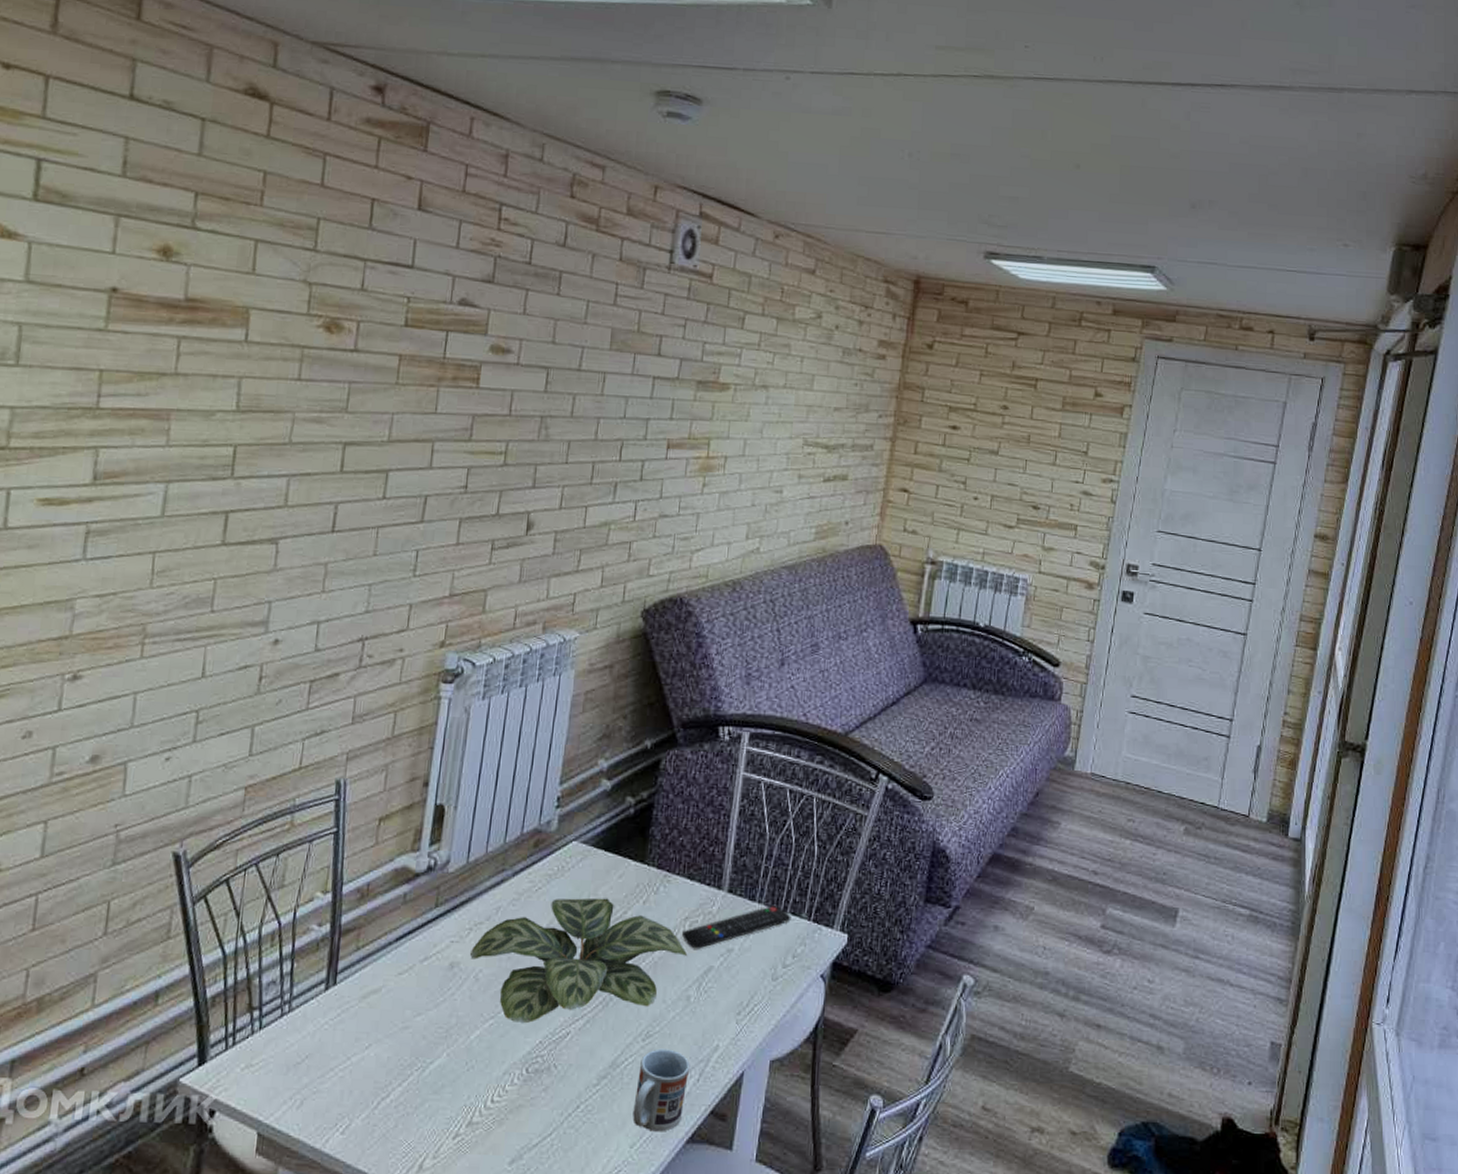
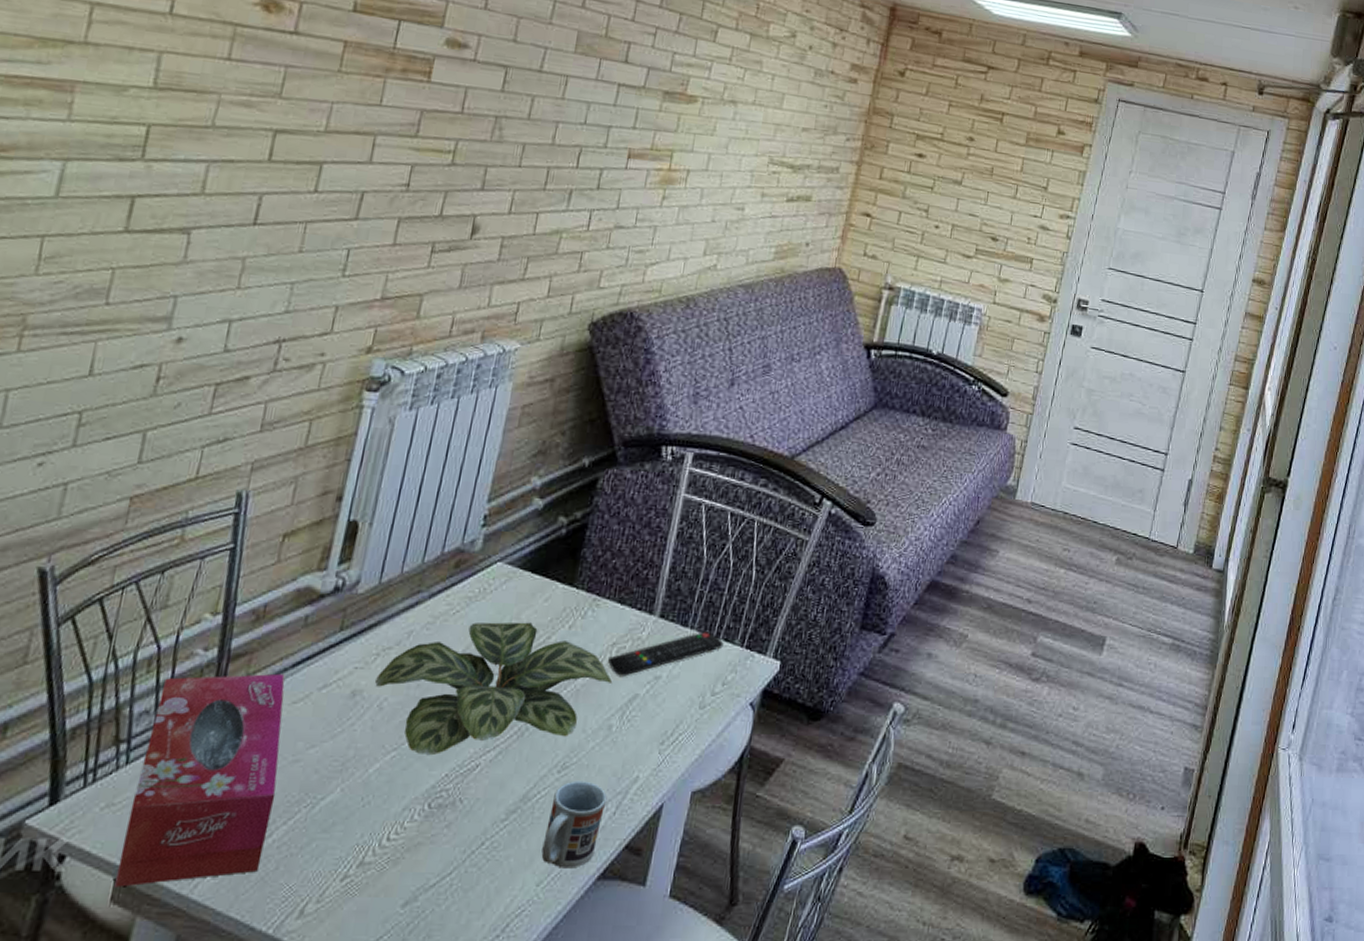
tissue box: none [258,947,391,1141] -> present [114,673,285,887]

